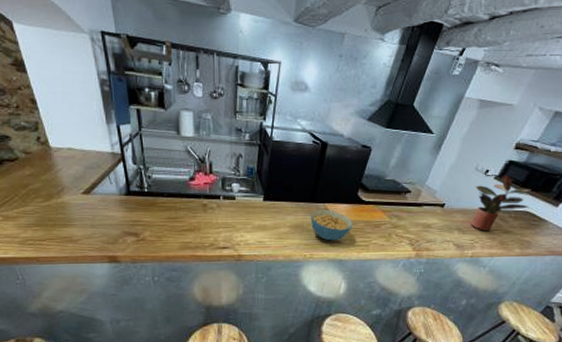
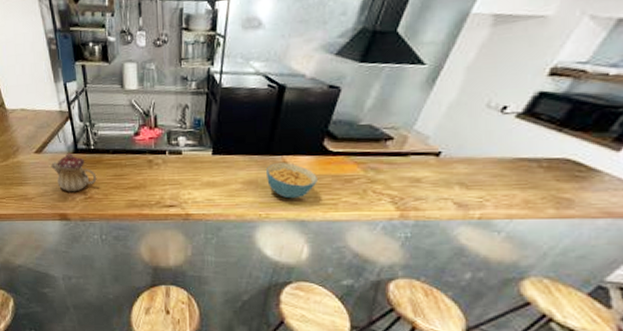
teapot: none [100,195,150,235] -> present [51,153,97,192]
potted plant: present [471,174,532,231] -> none [479,111,576,186]

